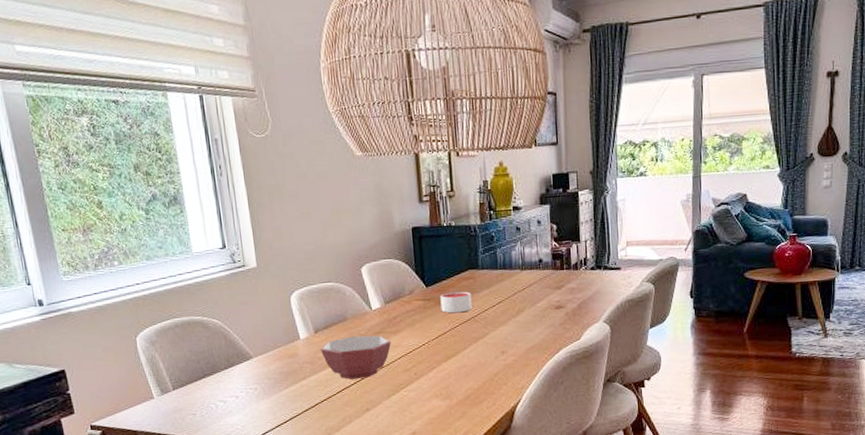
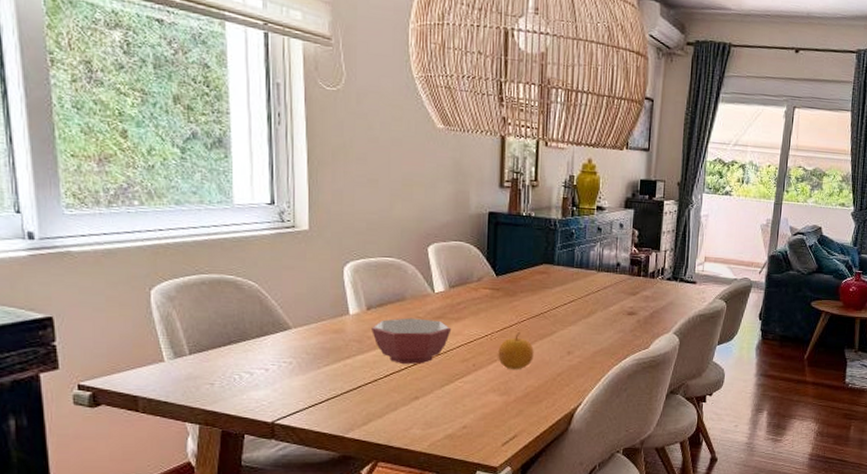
fruit: none [436,338,470,375] -> present [498,332,534,370]
candle: present [440,291,472,313] -> none [509,284,543,307]

